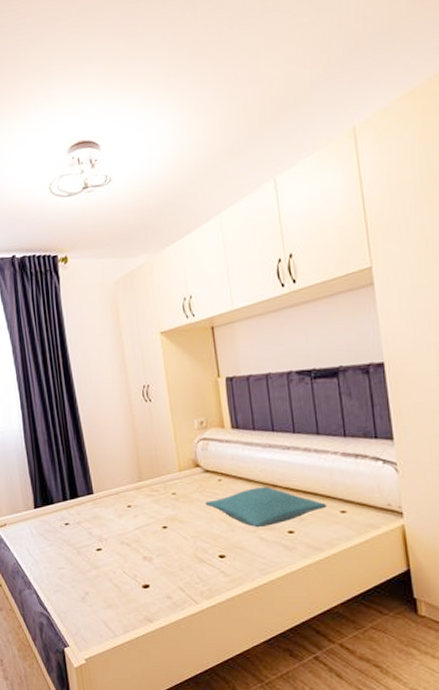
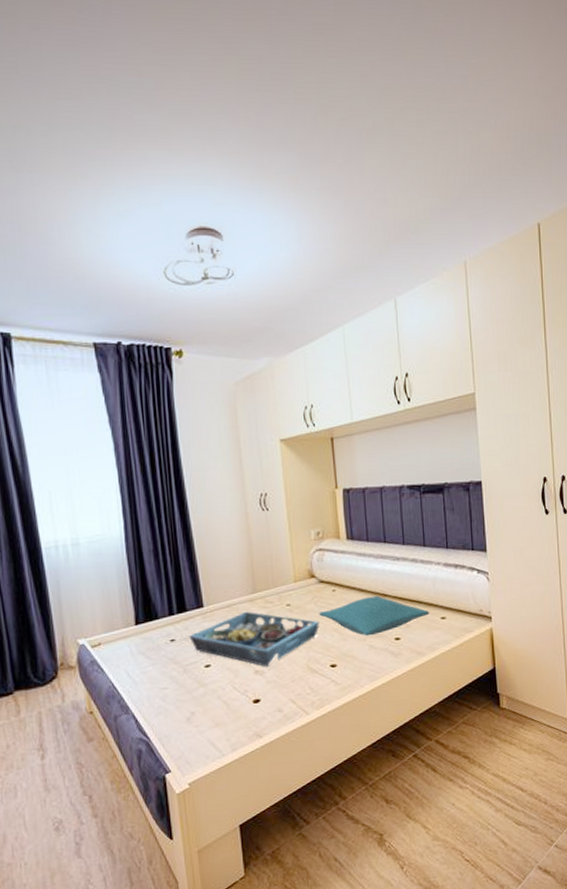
serving tray: none [81,498,206,554] -> present [189,611,320,667]

